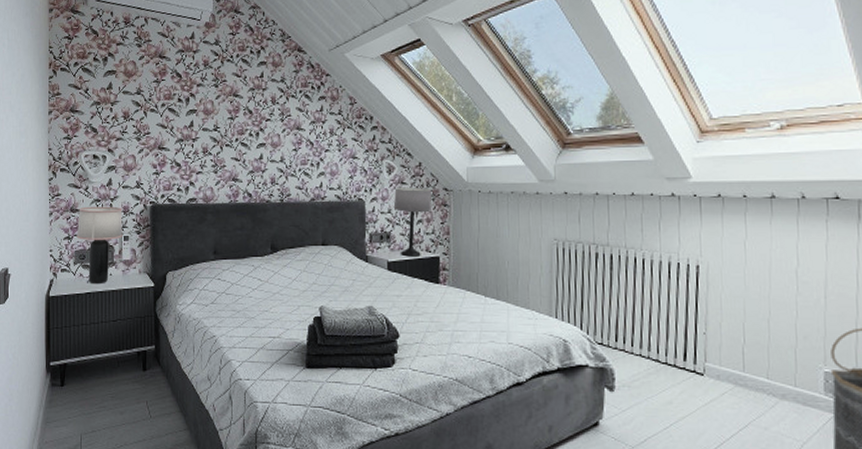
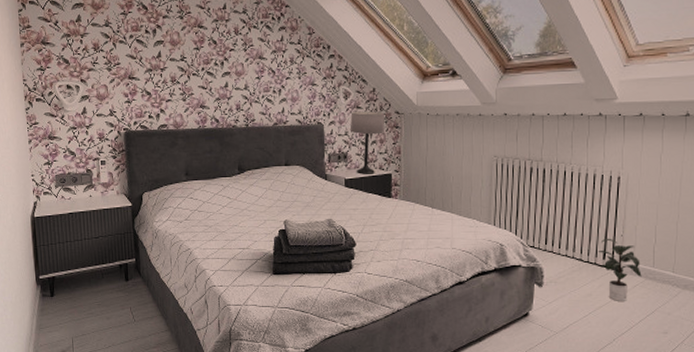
table lamp: present [76,206,124,285] -> none [56,133,101,206]
potted plant: none [677,336,730,413] -> present [597,238,642,302]

